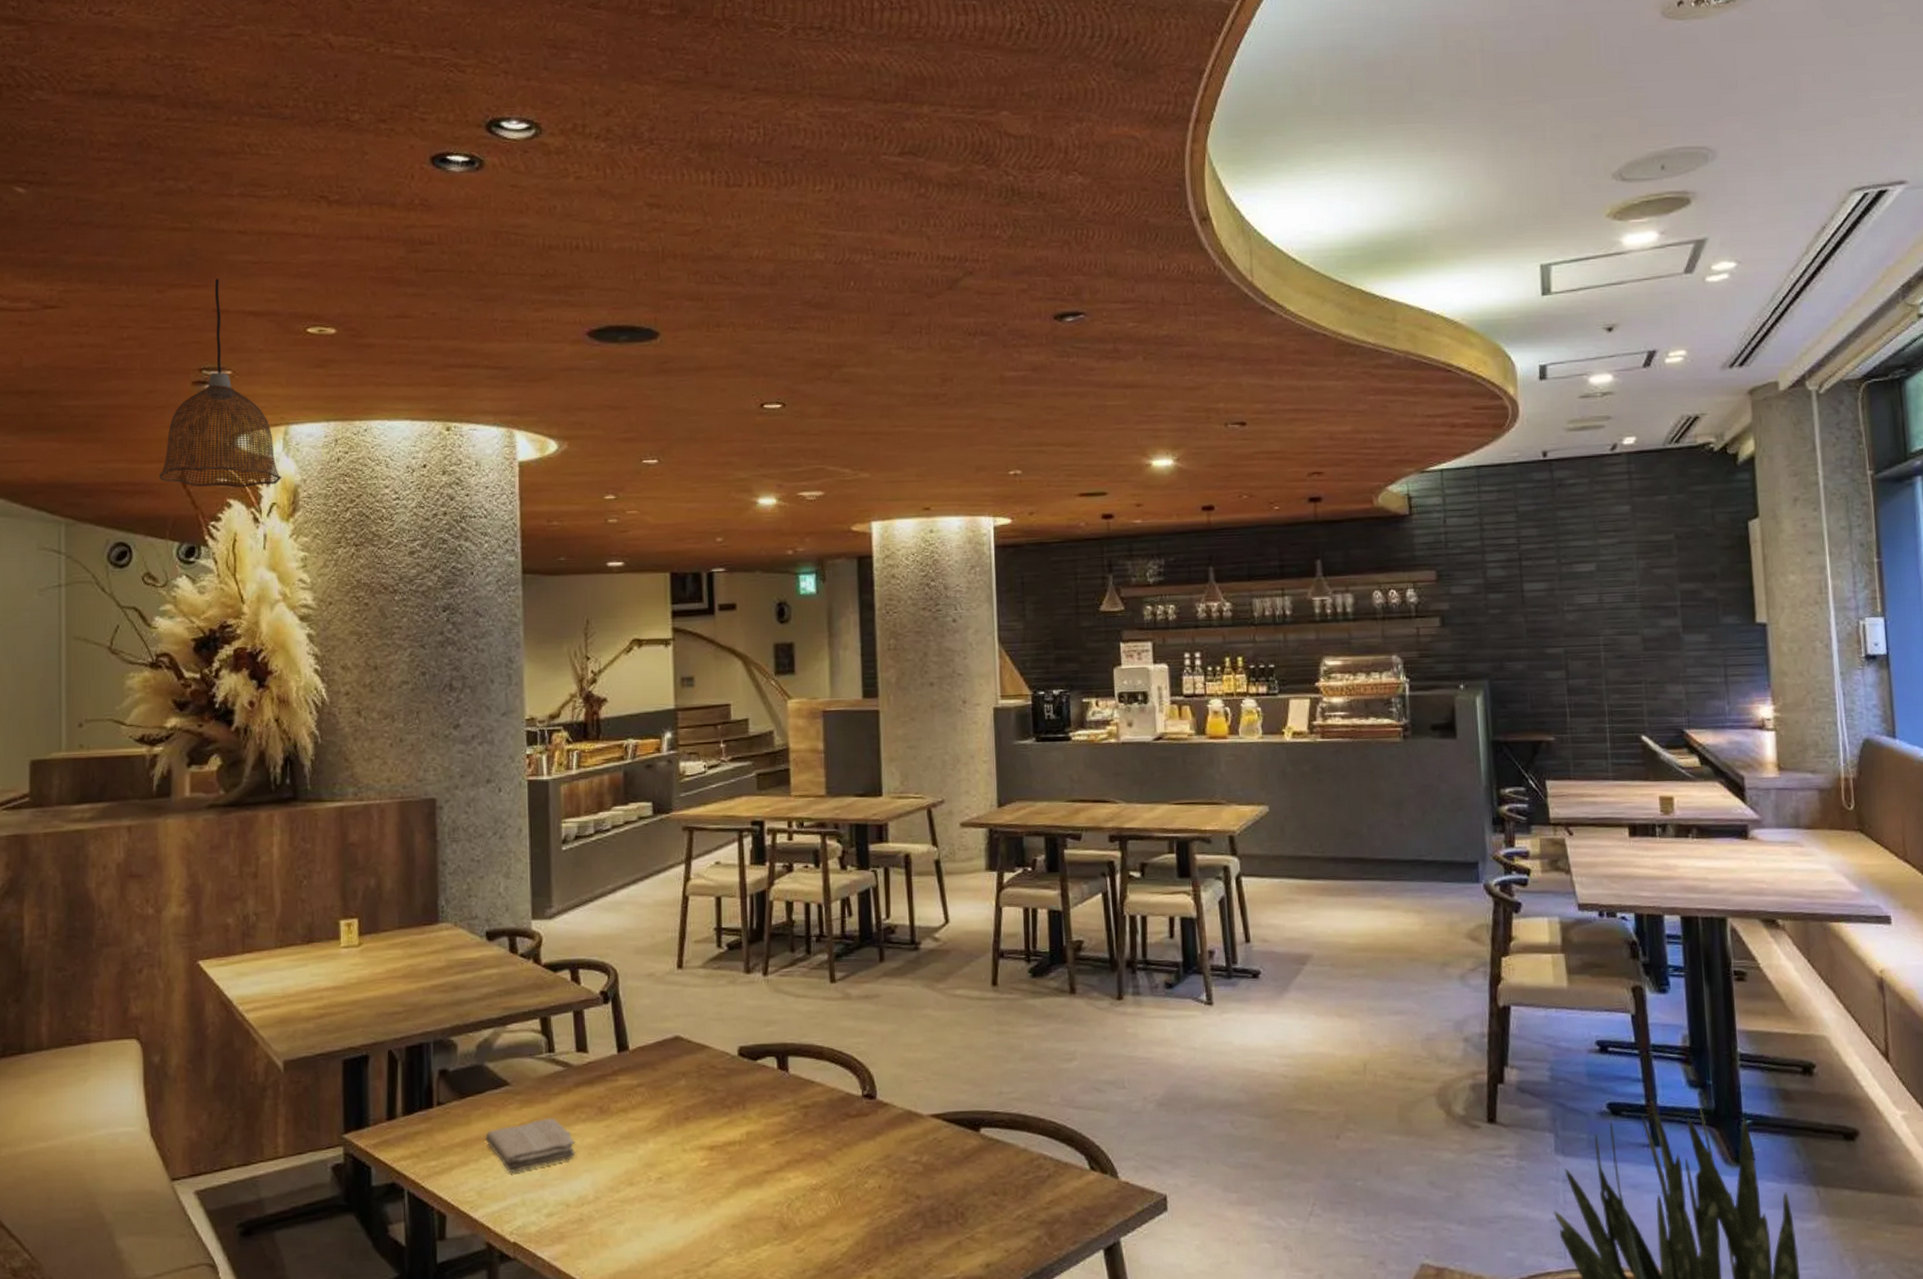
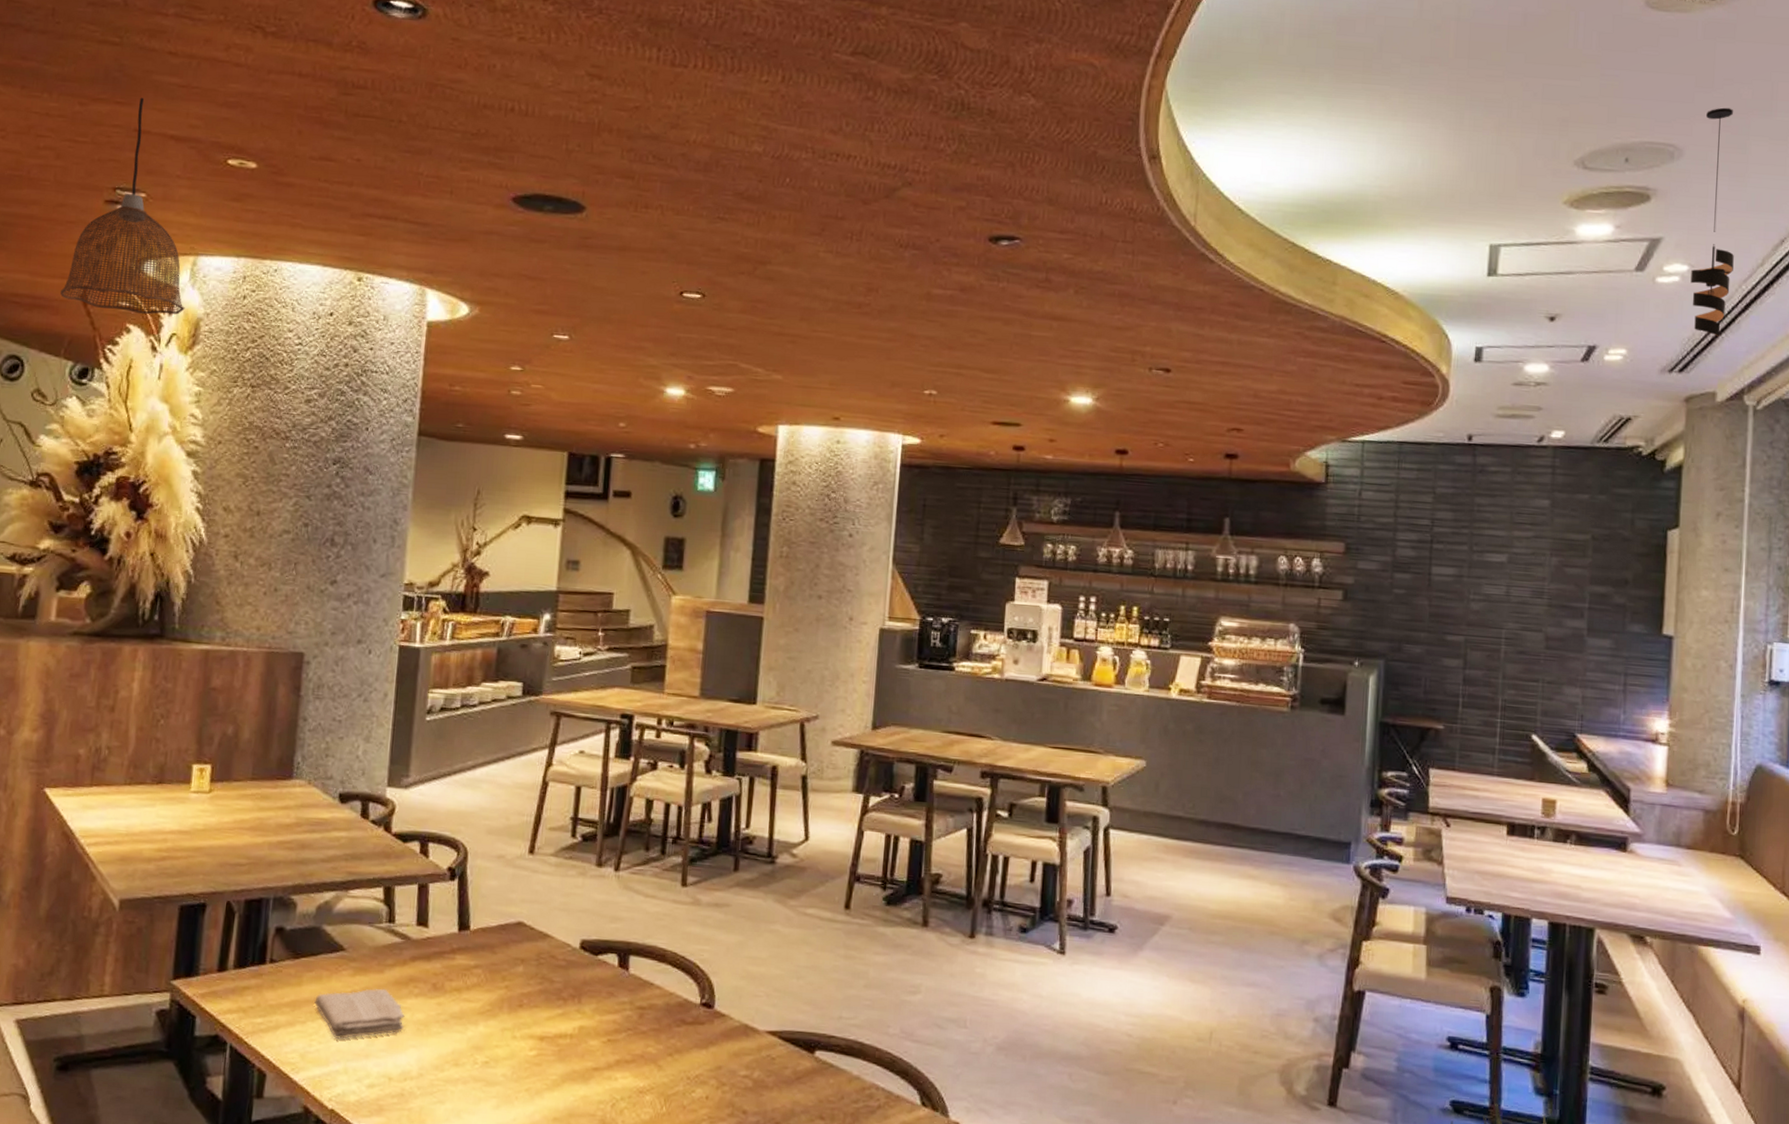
pendant light: none [1734,105,1780,327] -> present [1690,107,1734,336]

